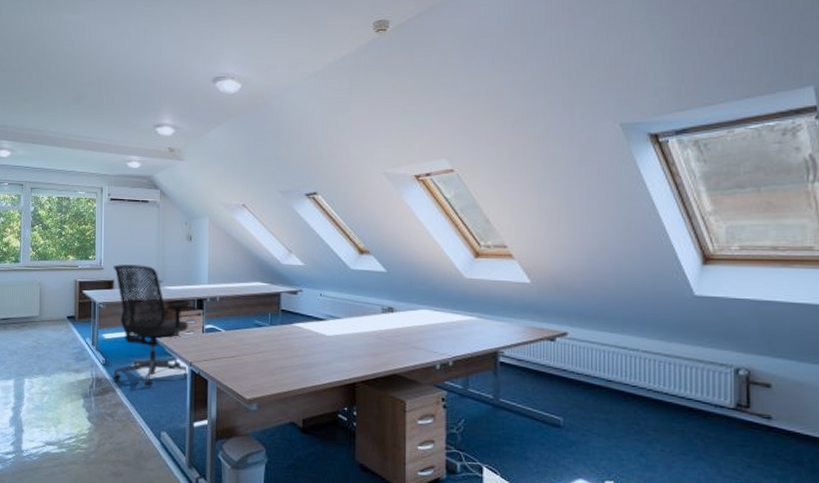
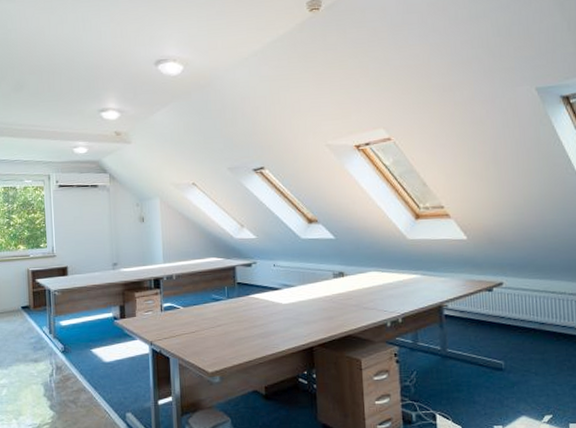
office chair: present [113,264,191,387] -> none [66,249,150,370]

